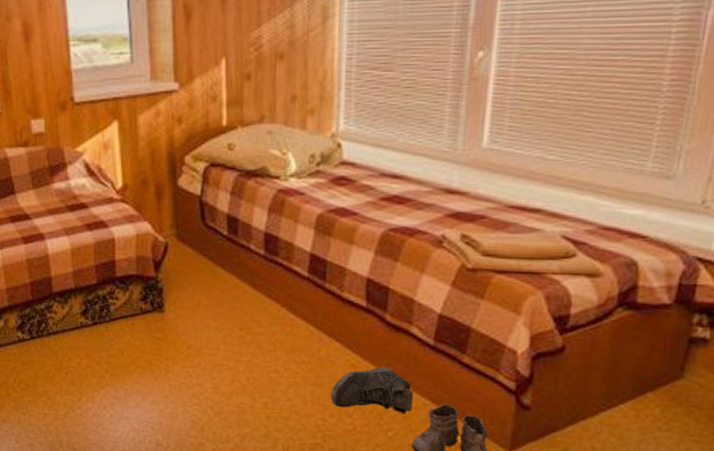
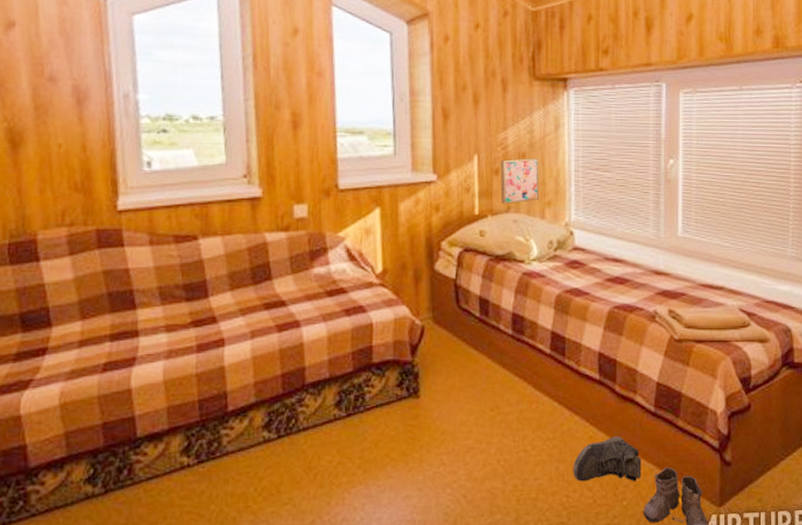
wall art: none [252,57,301,114] -> present [500,157,539,205]

